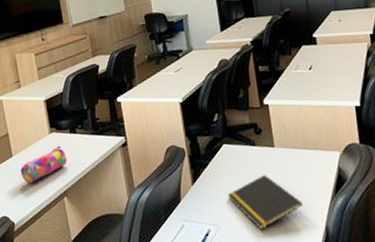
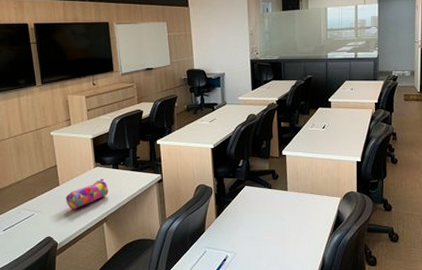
notepad: present [227,174,304,230] -> none [245,212,307,258]

